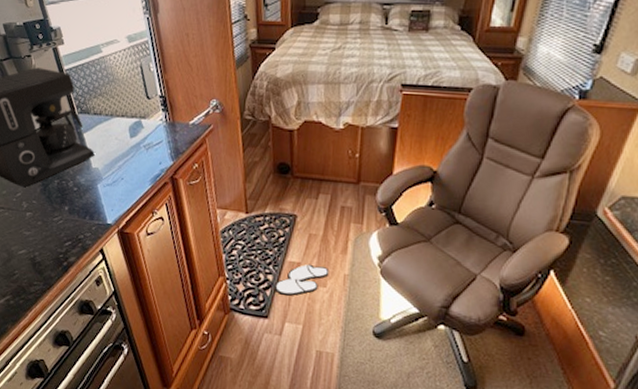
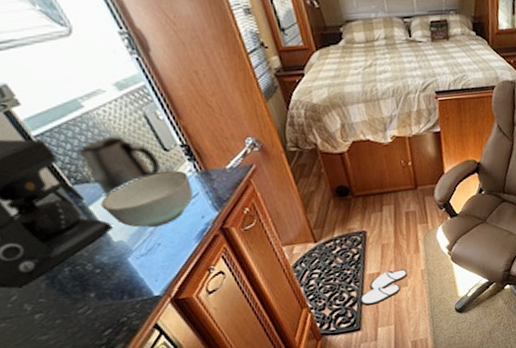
kettle: none [88,78,141,128] -> present [76,136,161,197]
bowl: none [92,116,159,163] -> present [100,170,194,228]

